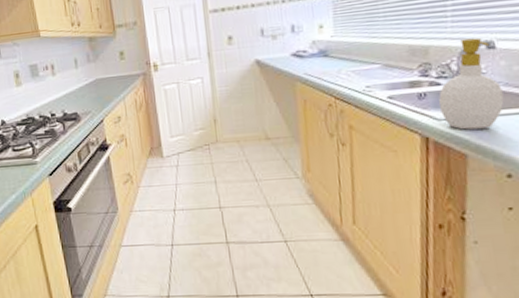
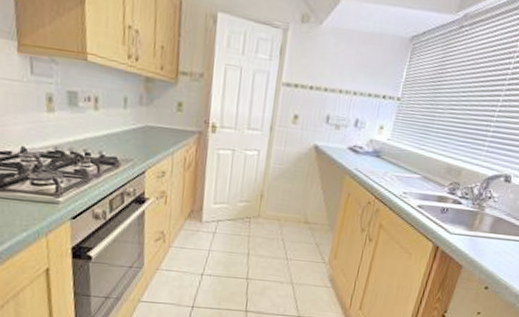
soap bottle: present [439,37,505,130] -> none [454,168,508,247]

